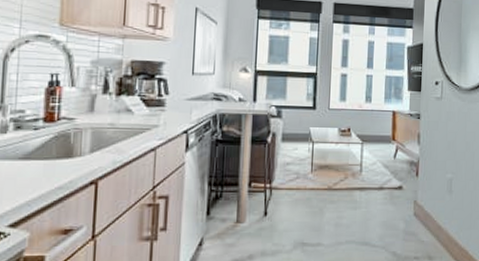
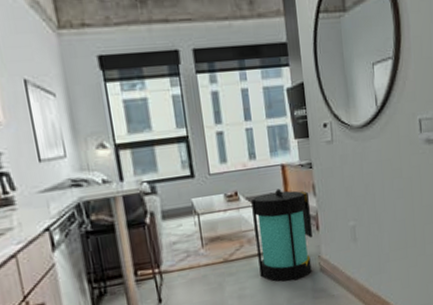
lantern: none [358,132,413,219] -> present [251,188,312,282]

